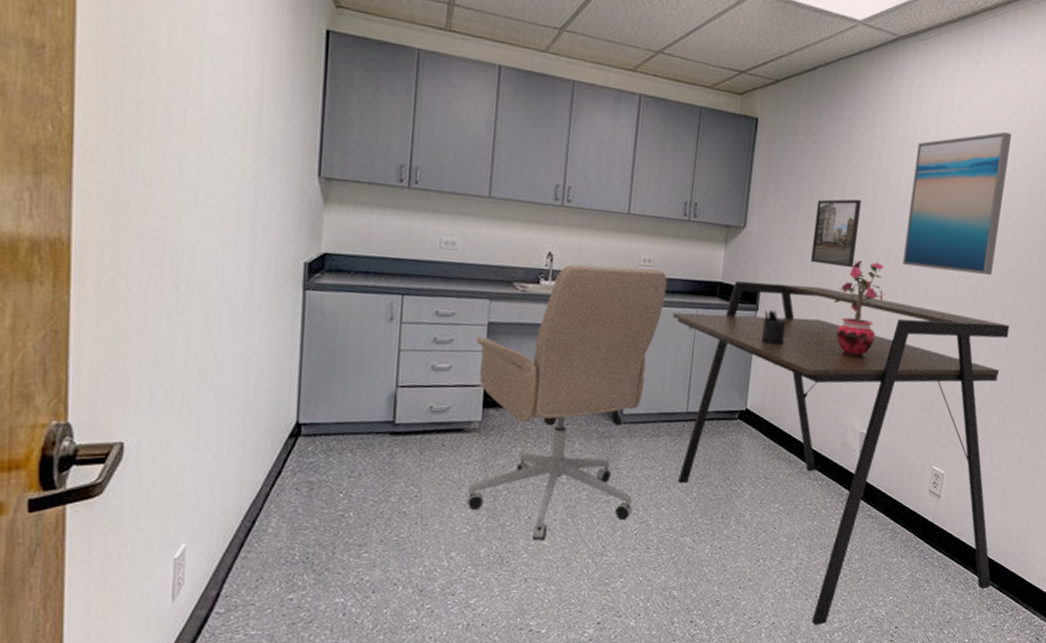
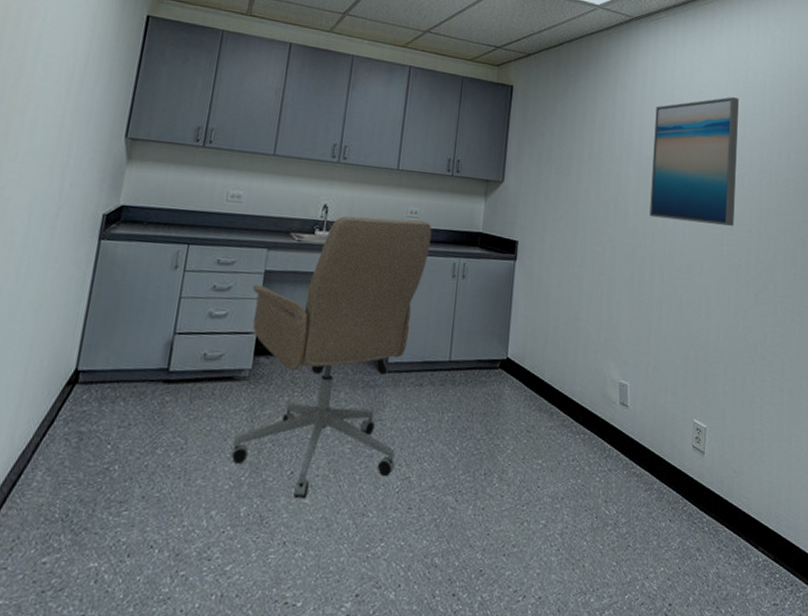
desk: present [672,281,1010,625] -> none [436,231,766,601]
pen holder: present [760,309,786,346] -> none [519,259,543,294]
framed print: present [810,199,861,268] -> none [563,156,608,220]
potted plant: present [833,260,886,358] -> none [587,212,635,307]

